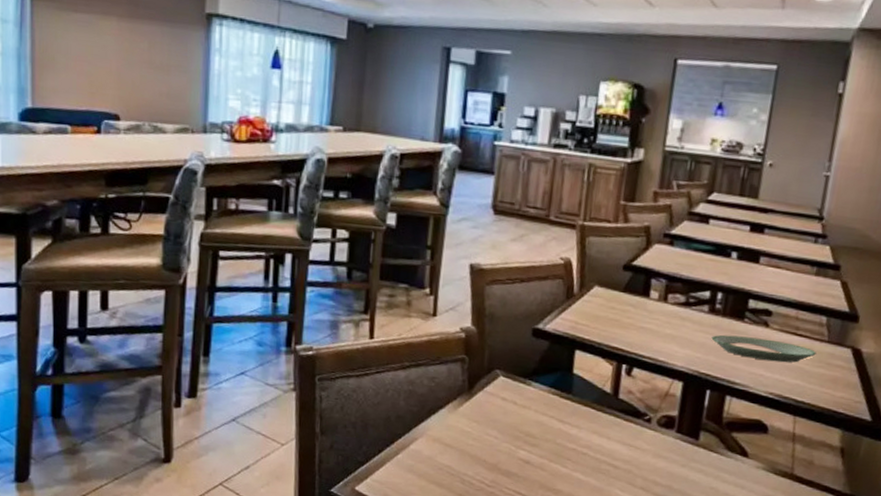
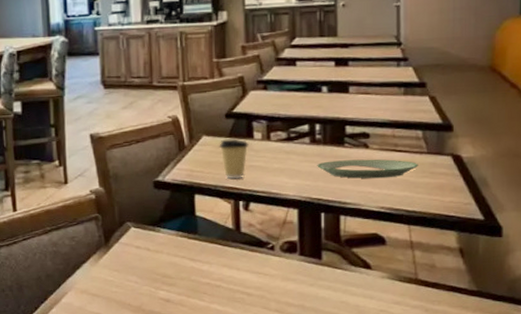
coffee cup: none [610,293,643,339] -> present [219,139,249,179]

